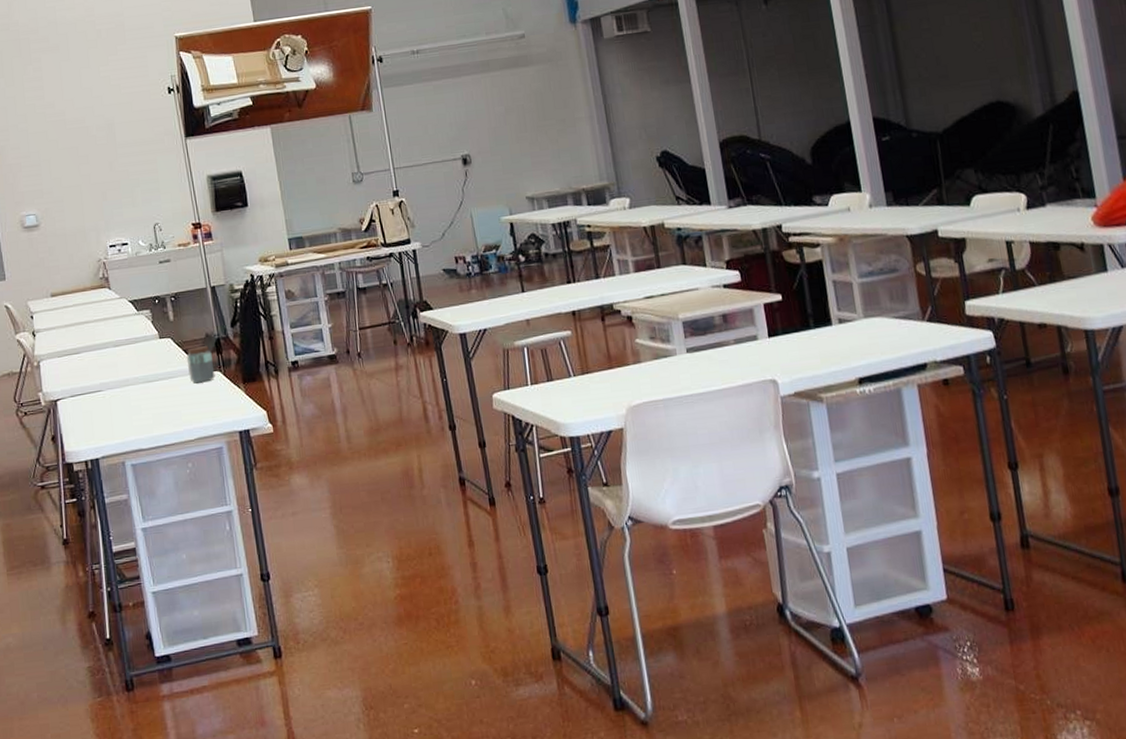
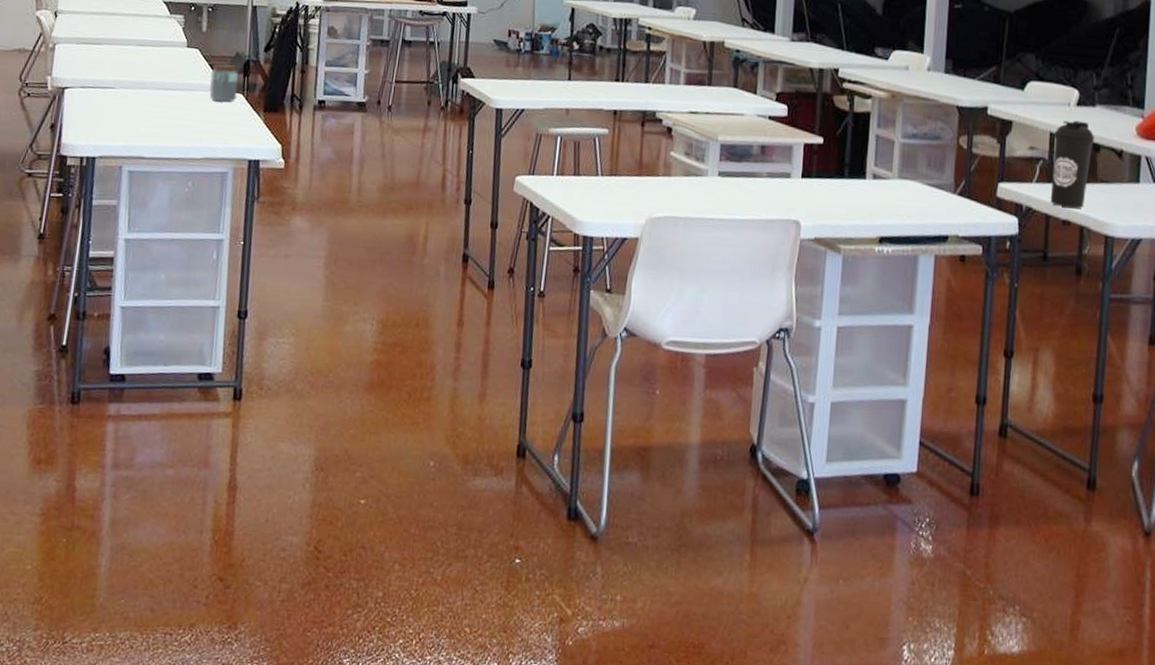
water bottle: none [1010,223,1057,311] -> present [1050,120,1095,208]

